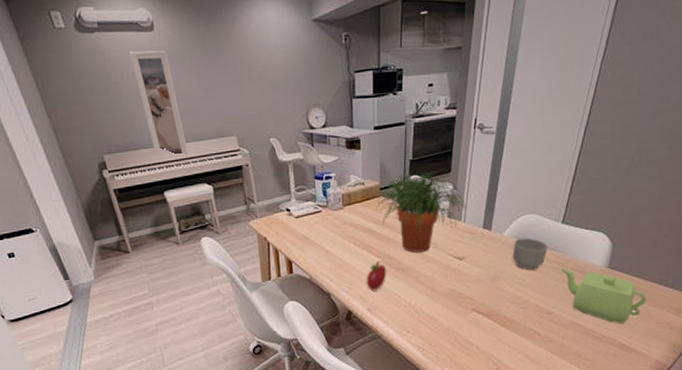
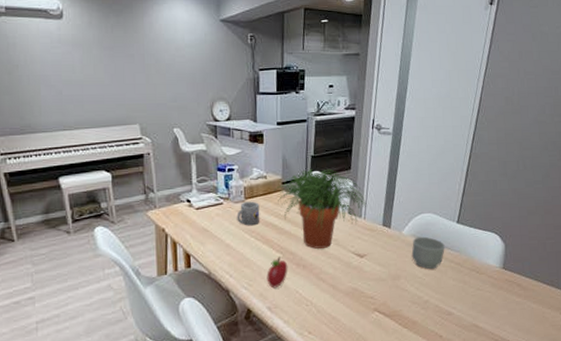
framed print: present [129,50,190,157] -> none [35,36,89,143]
mug: none [335,208,359,233] -> present [237,201,260,226]
teapot: present [561,268,647,325] -> none [458,268,541,327]

